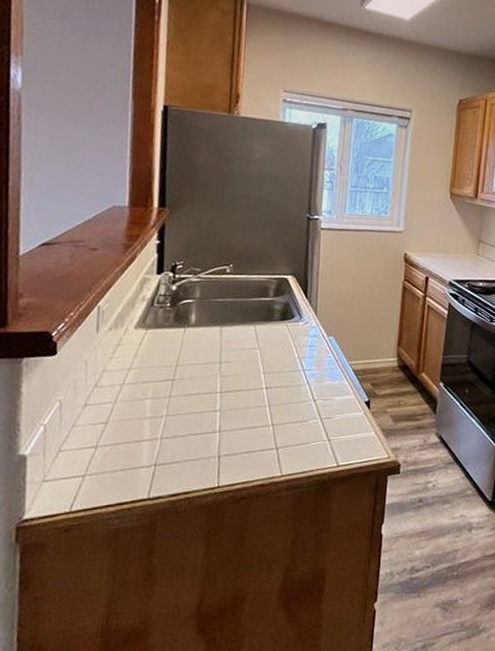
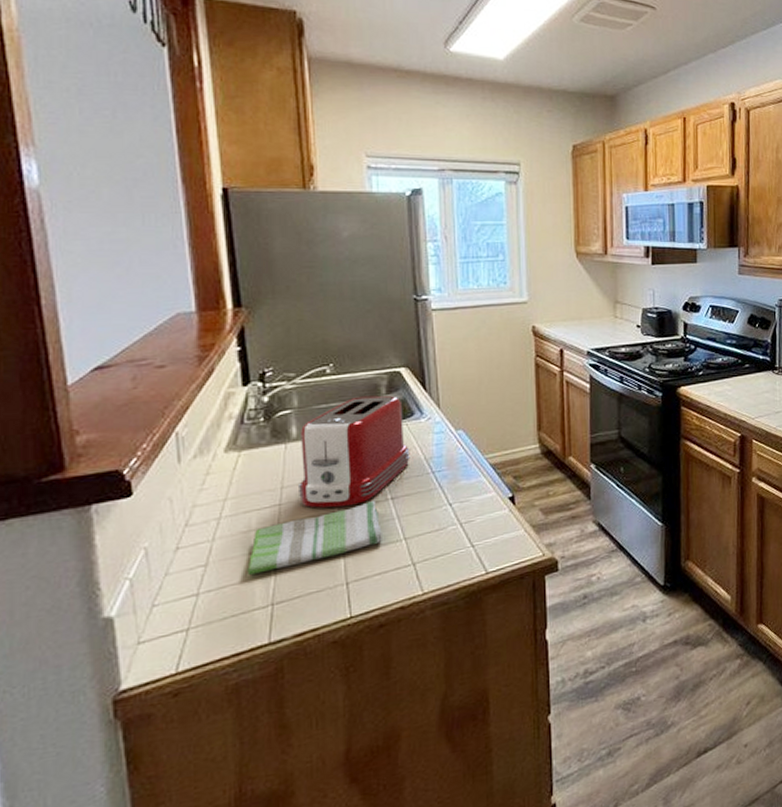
dish towel: none [138,387,254,437] -> present [247,500,382,575]
toaster: none [189,295,287,390] -> present [297,395,410,508]

